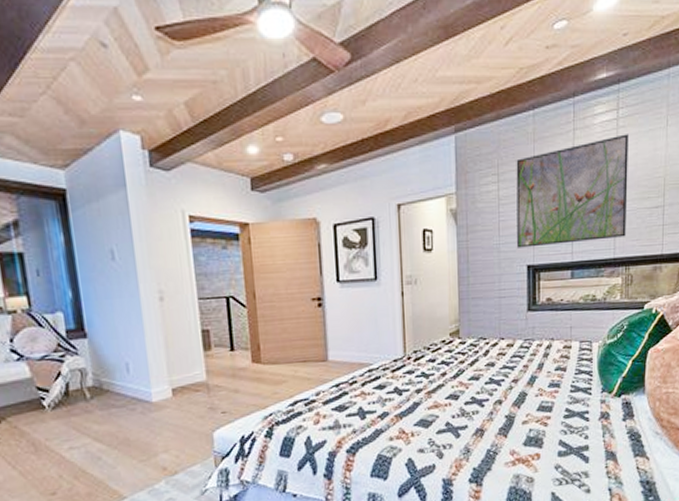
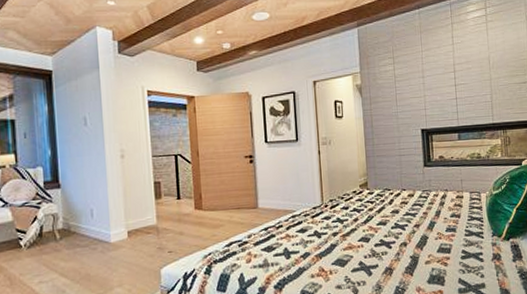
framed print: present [516,134,629,248] -> none [407,27,501,116]

